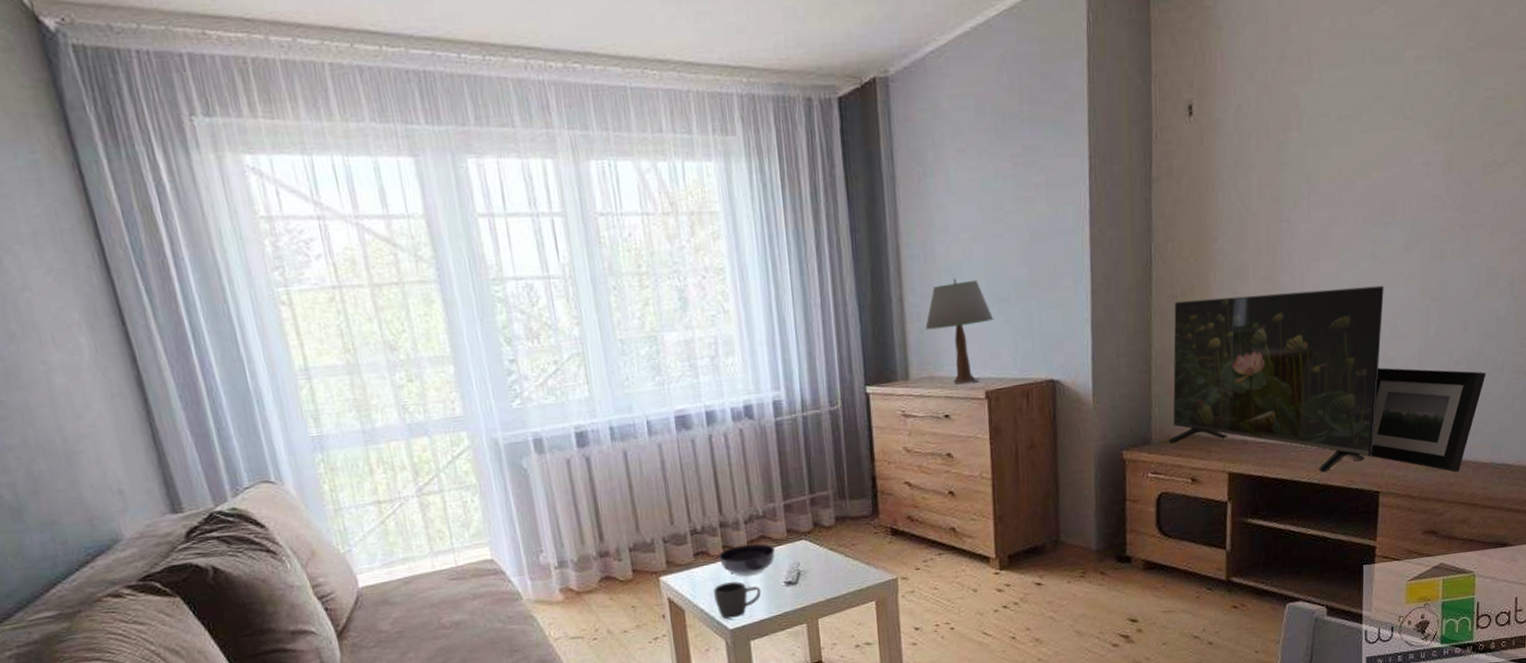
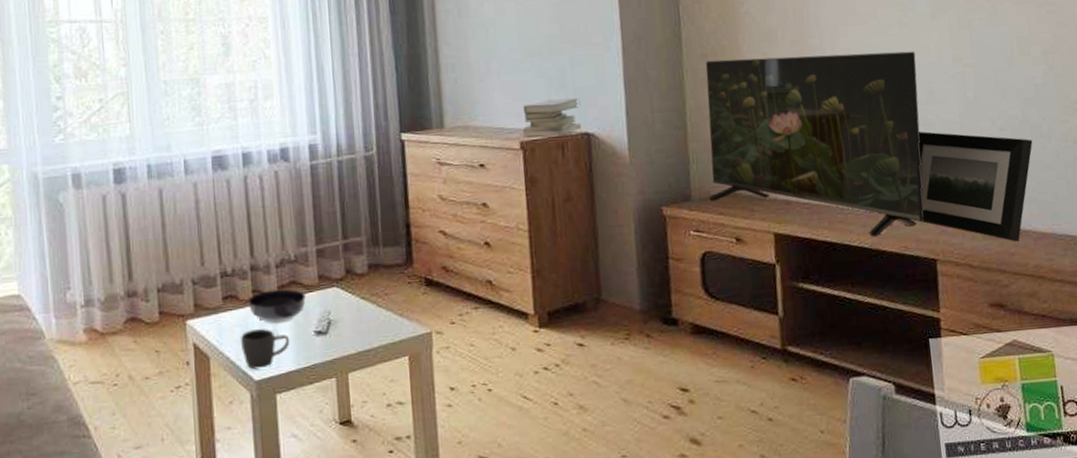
table lamp: present [925,279,994,385] -> none [460,33,527,135]
books: none [987,344,1047,387] -> present [522,98,581,138]

